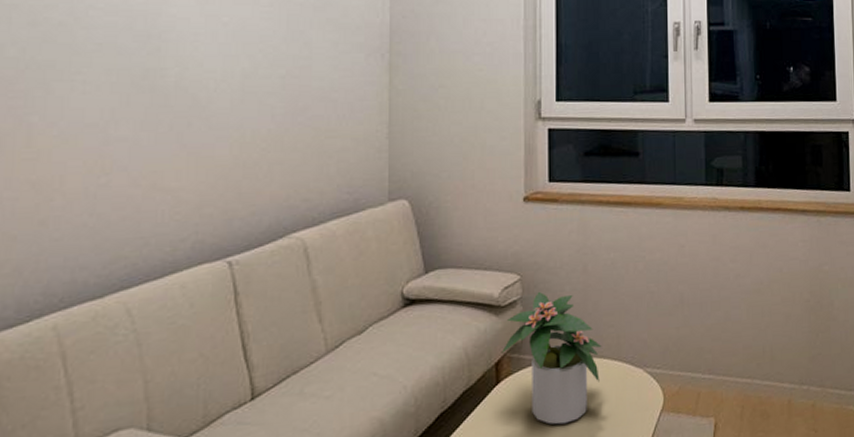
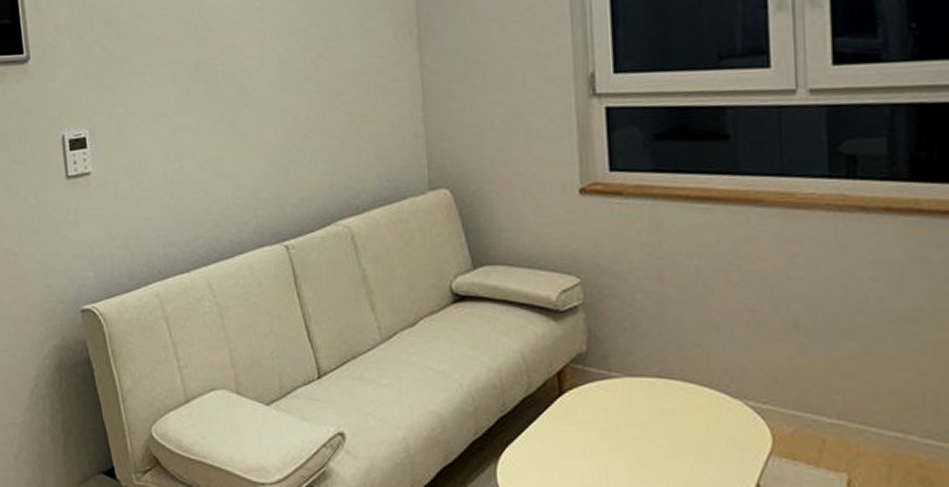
potted plant: present [502,291,602,425] -> none [564,298,687,450]

